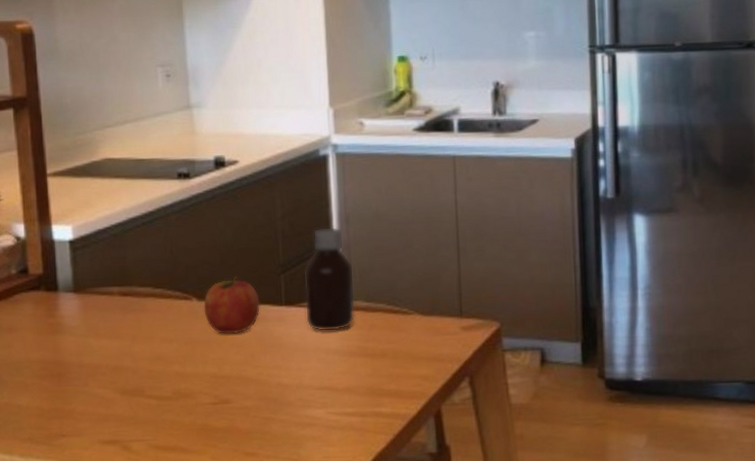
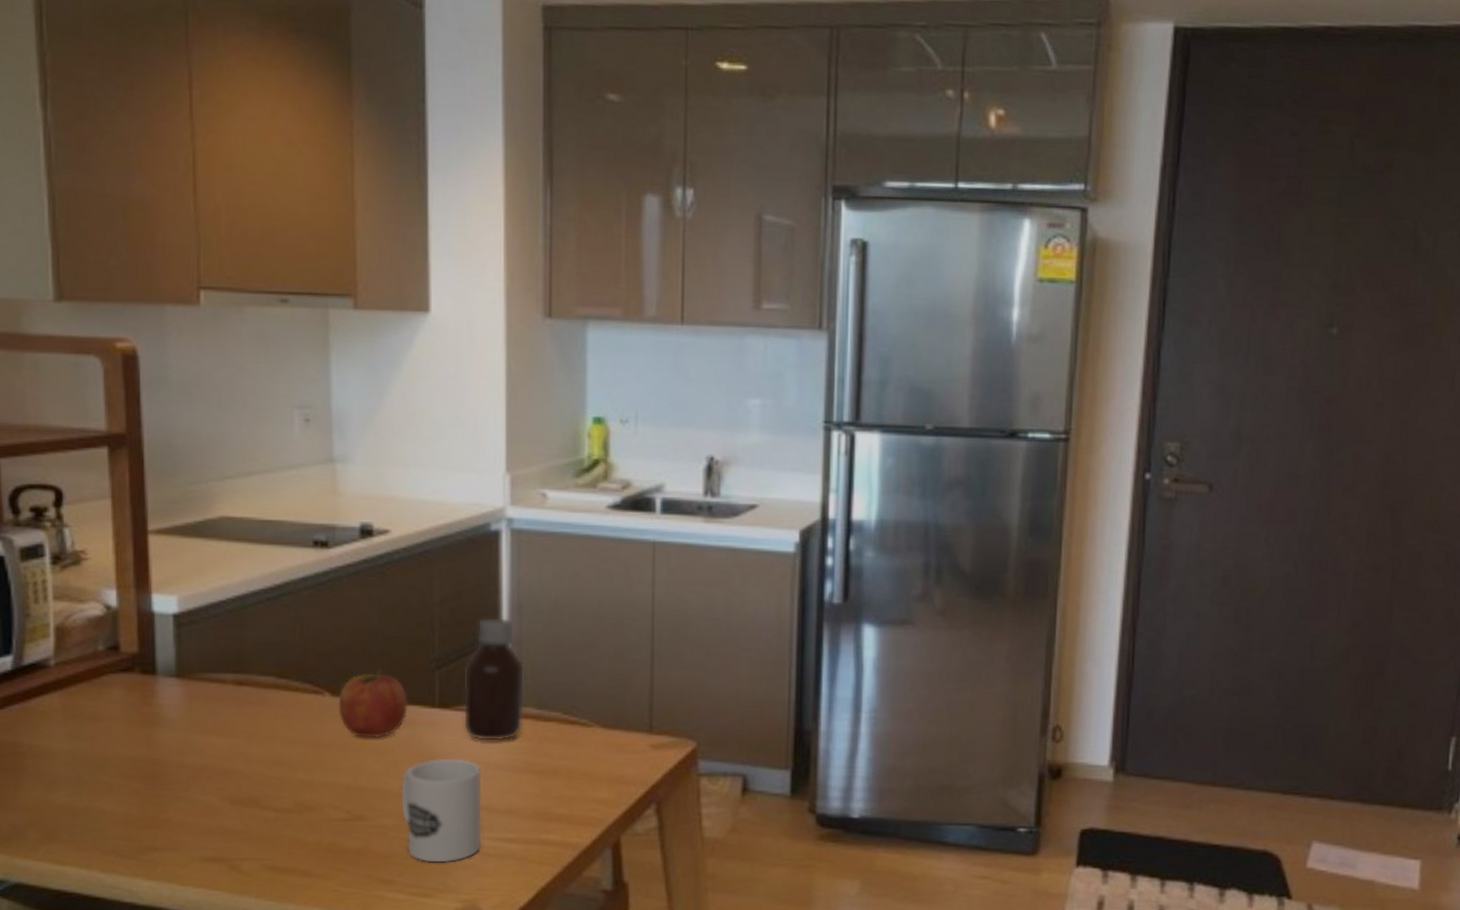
mug: none [258,347,325,436] -> present [401,758,482,863]

